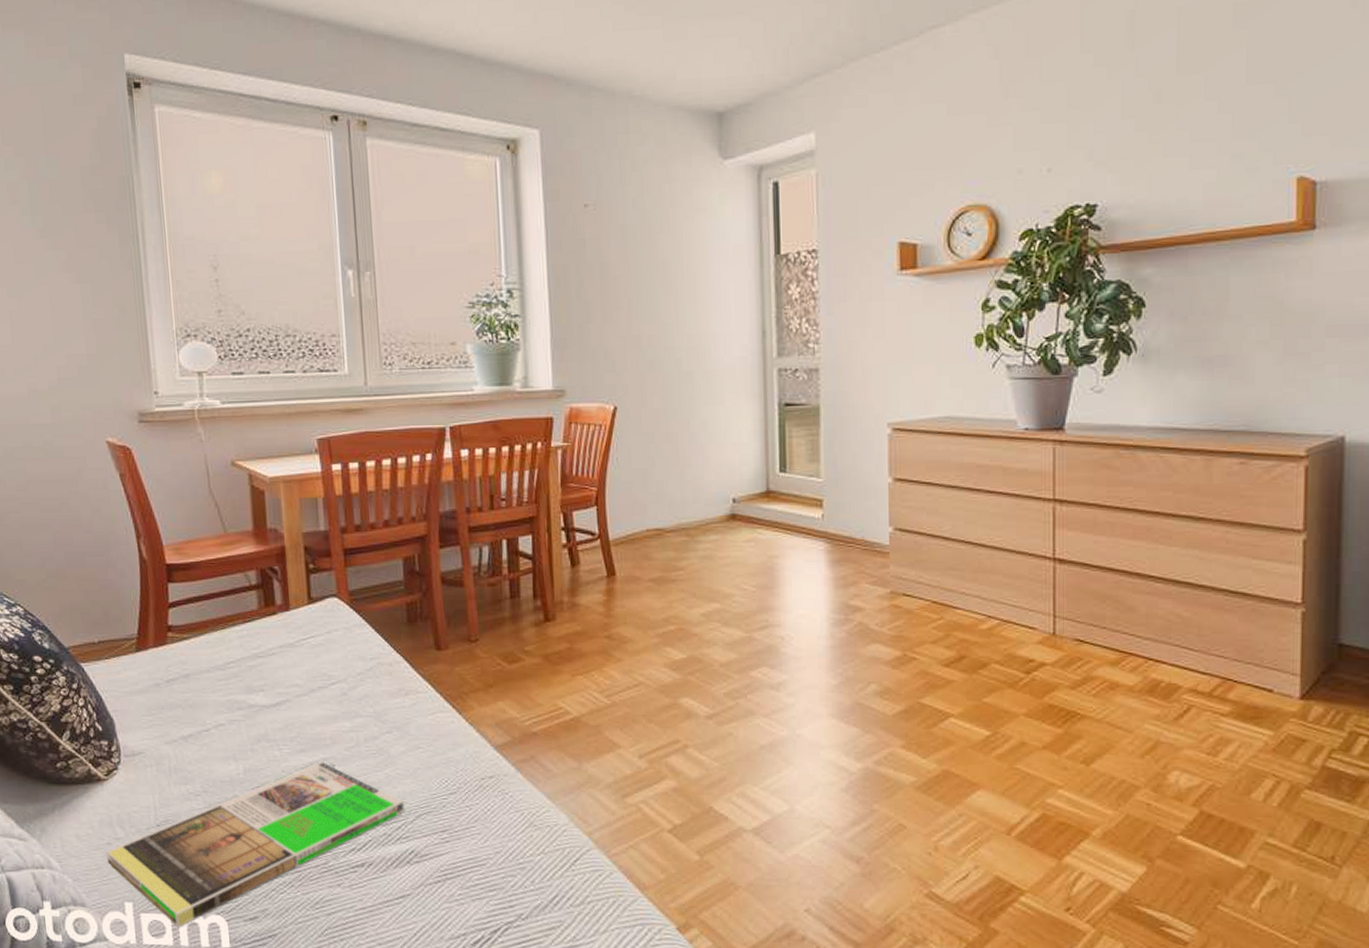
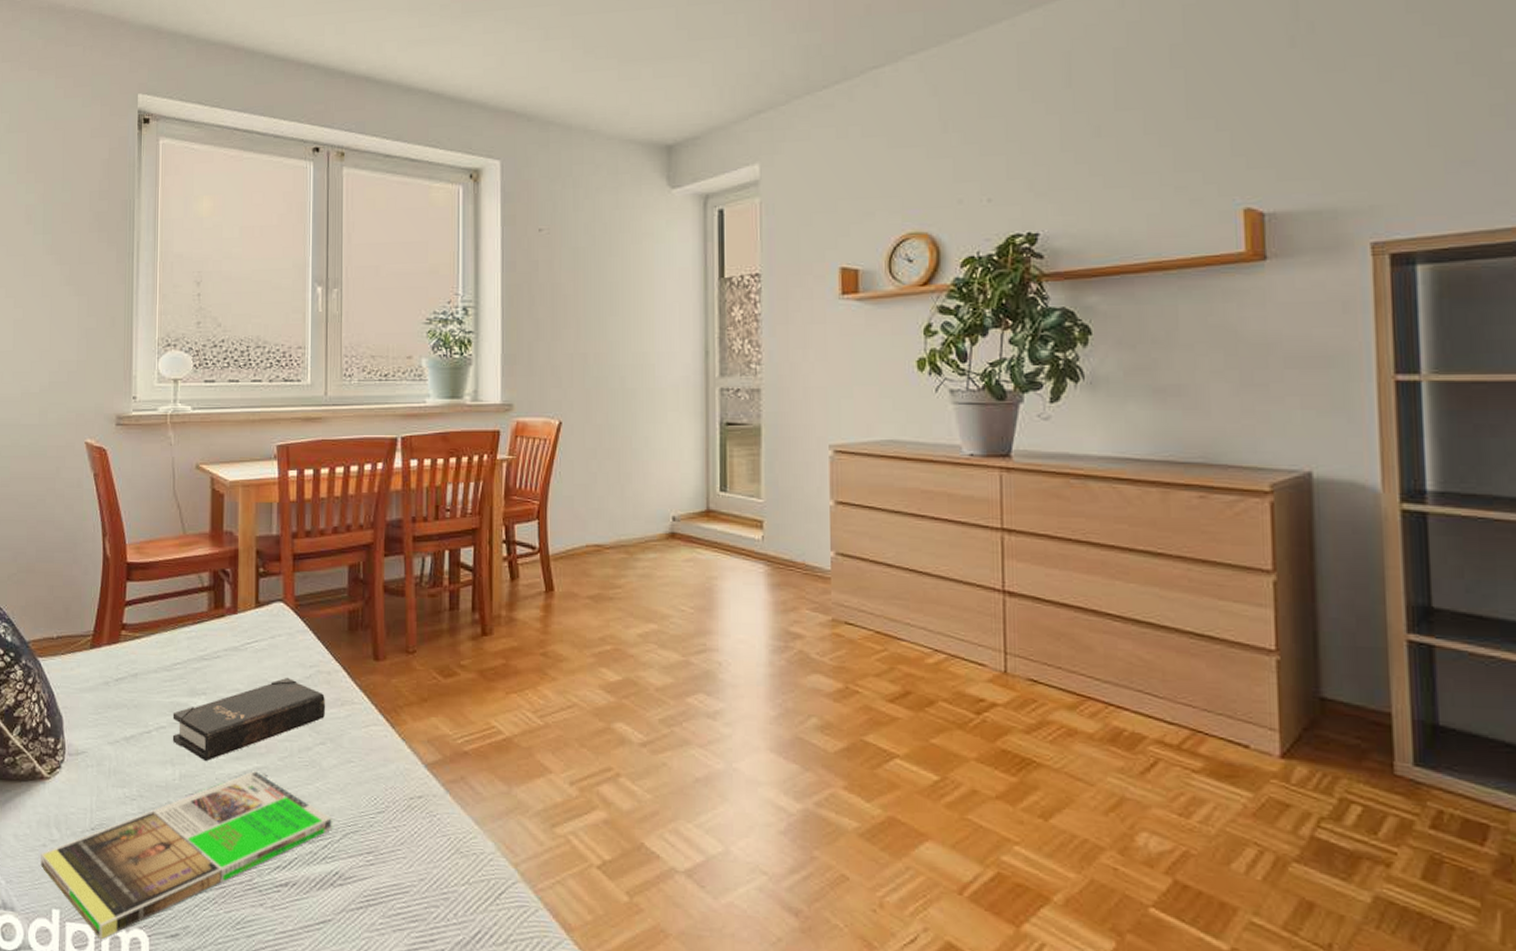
hardback book: none [230,670,390,756] -> present [172,677,326,762]

